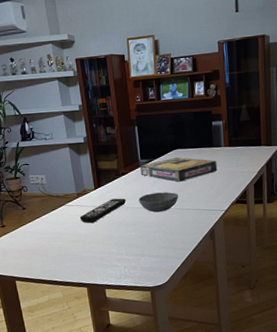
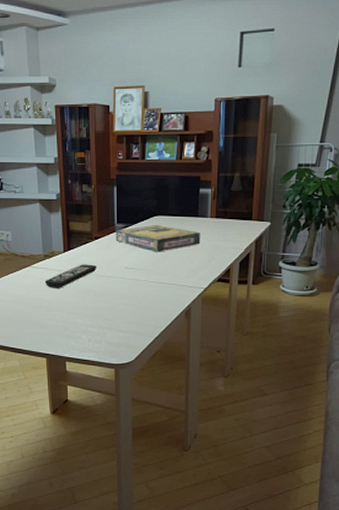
bowl: present [138,192,179,213] -> none [111,262,155,284]

